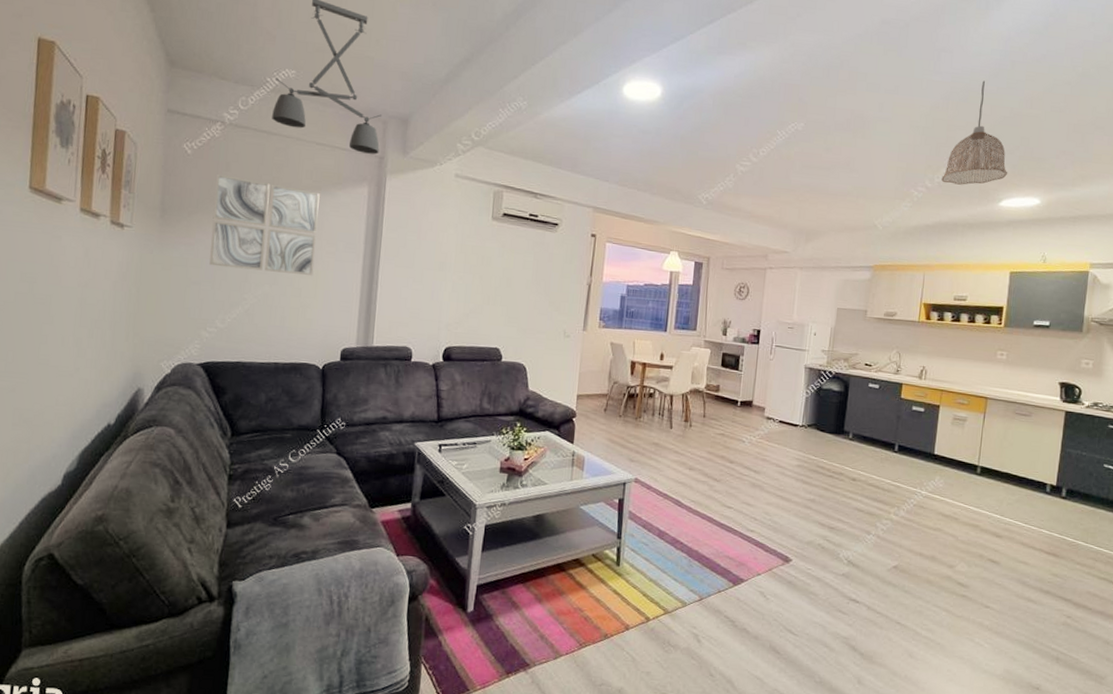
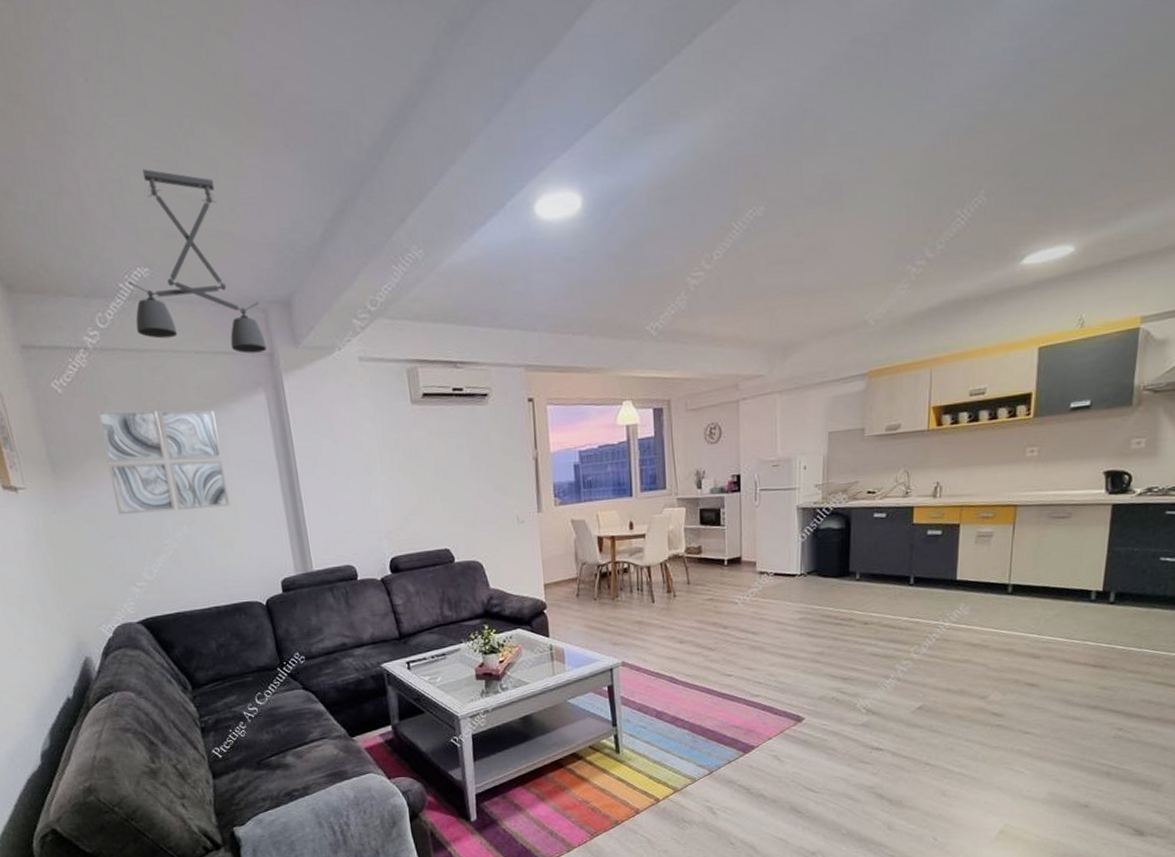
pendant lamp: present [941,80,1008,185] -> none [945,97,1032,249]

